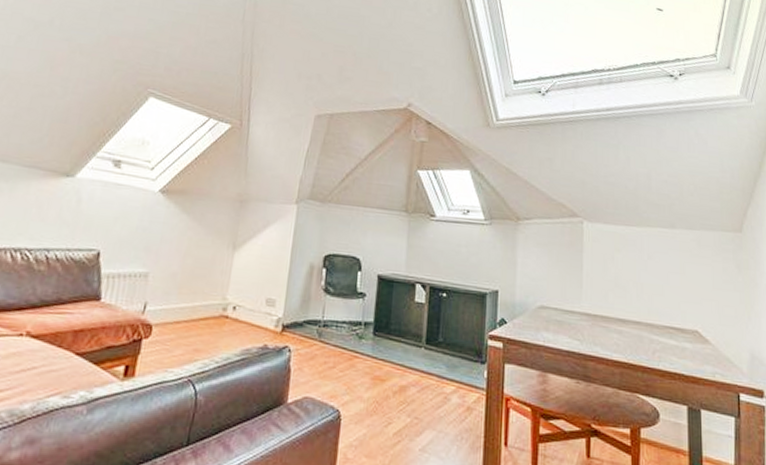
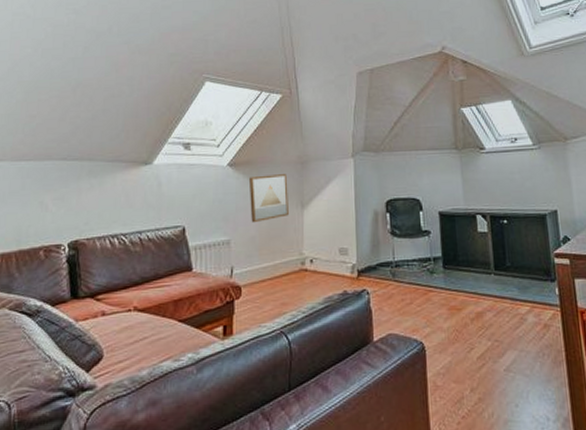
wall art: none [175,208,222,259] -> present [250,174,289,223]

